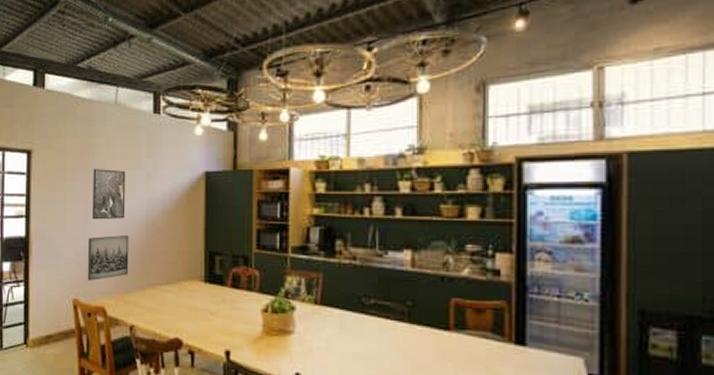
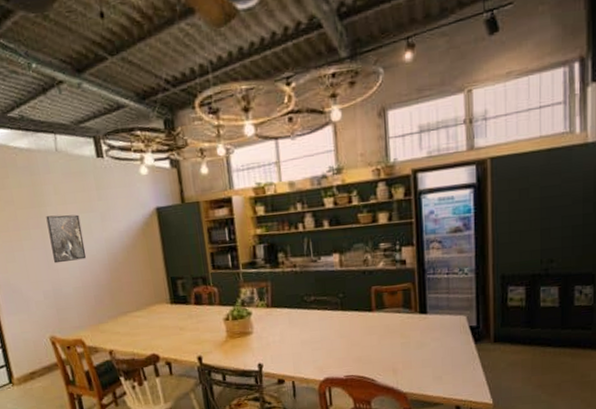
wall art: present [87,234,129,282] -> none [54,272,100,319]

